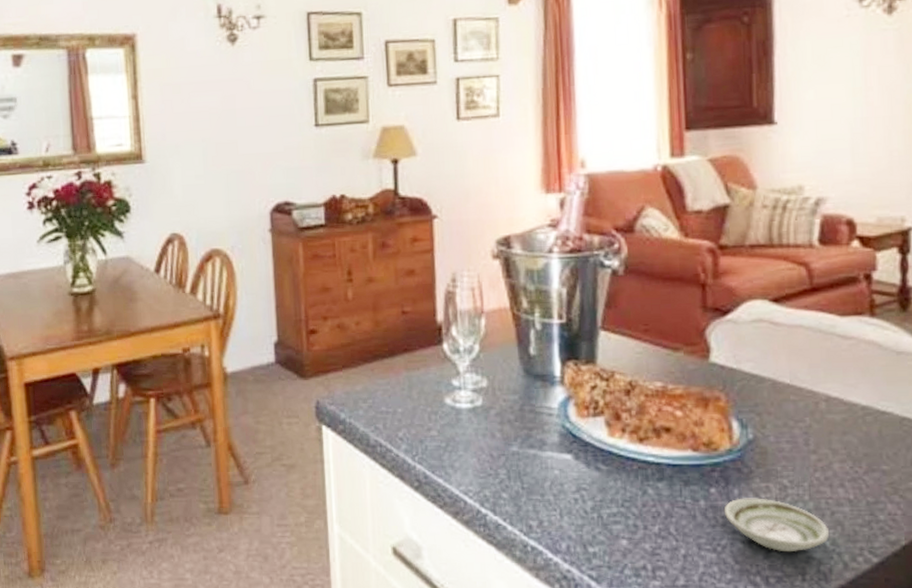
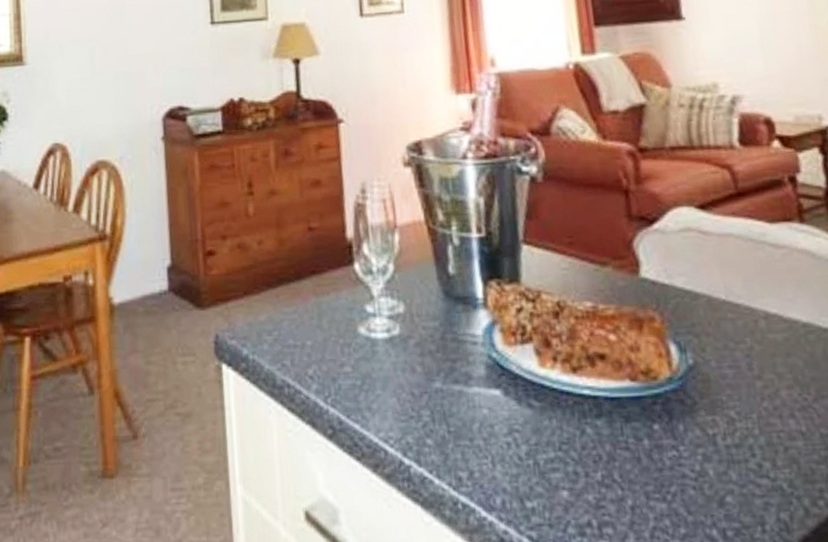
saucer: present [723,498,830,551] -> none [669,433,786,497]

